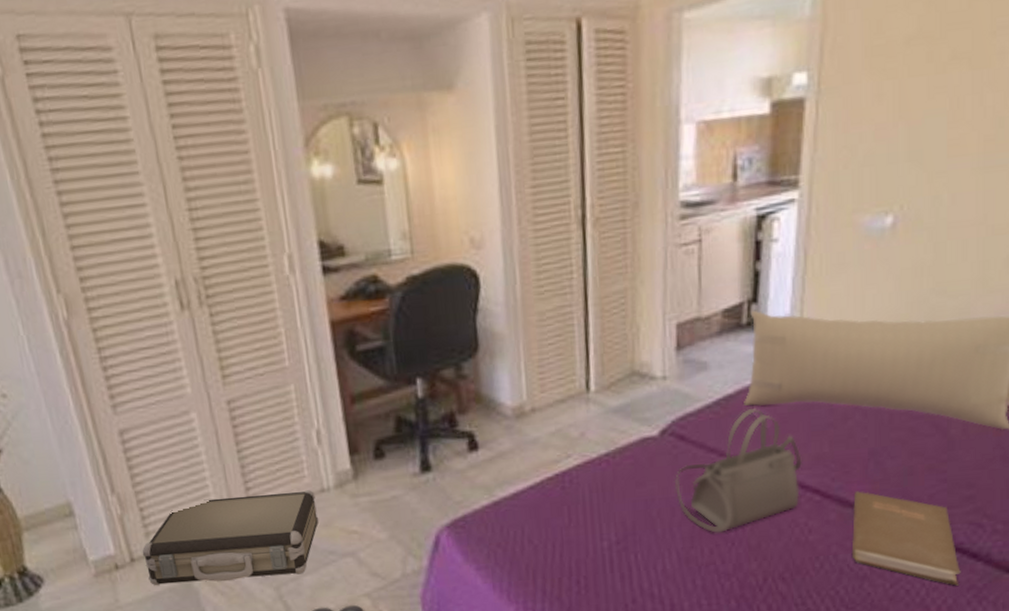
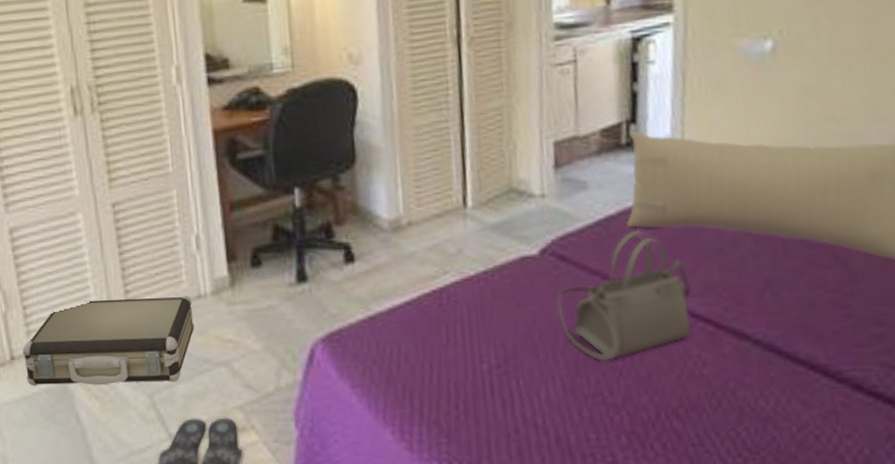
book: present [851,491,961,586] -> none [749,323,877,434]

